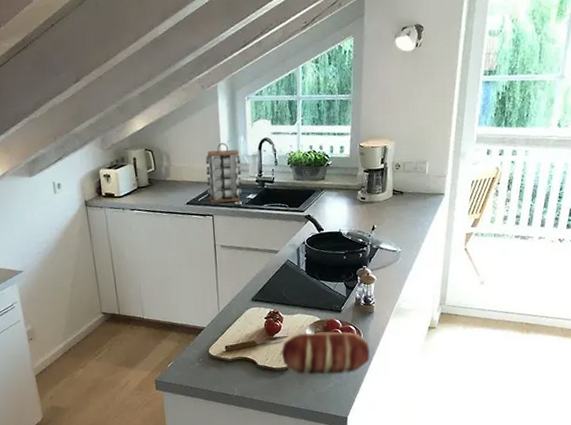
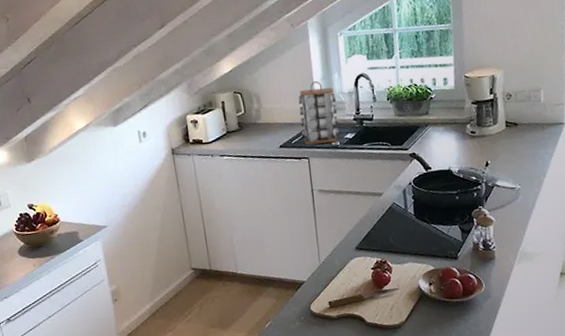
bread loaf: present [281,332,370,374] -> none [392,281,495,331]

